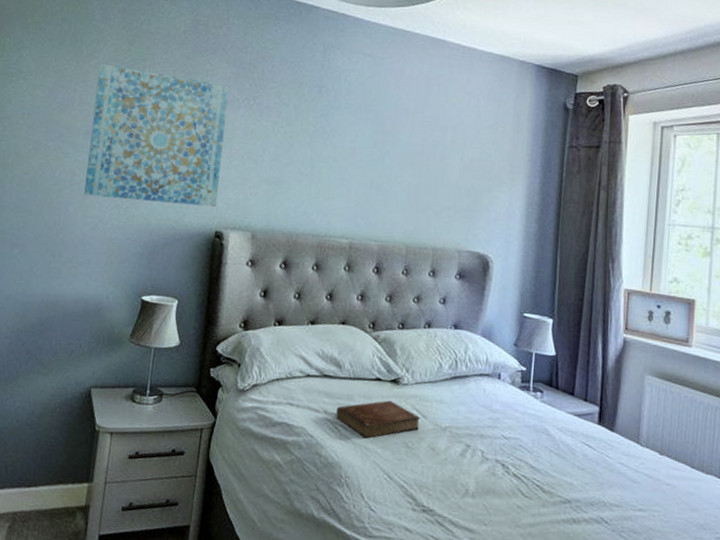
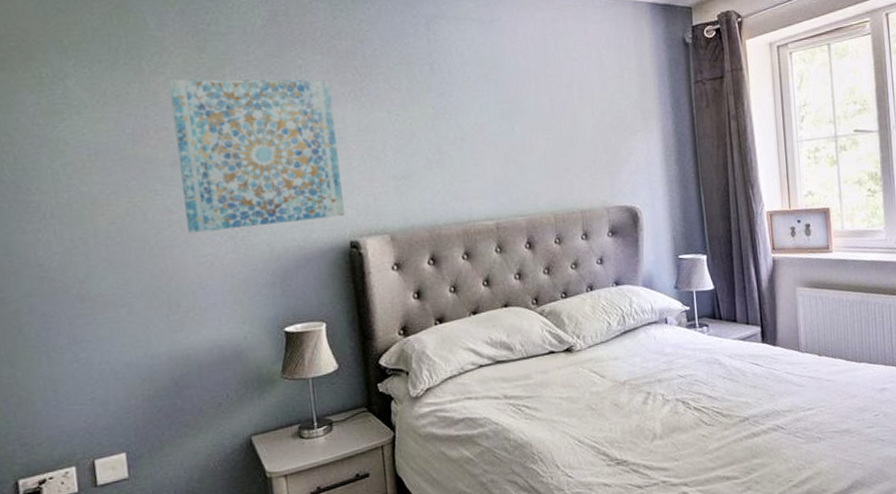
bible: present [336,400,420,439] -> none [516,369,600,412]

